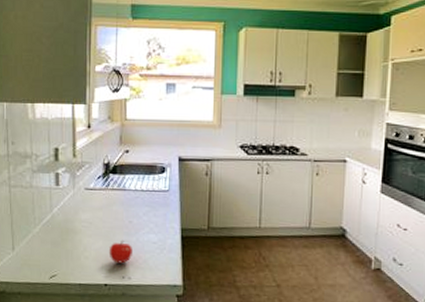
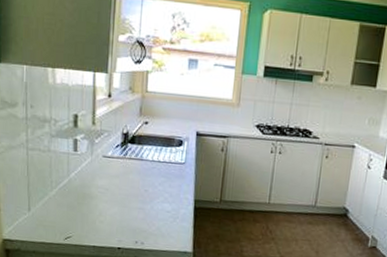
apple: present [108,241,132,264] -> none [123,208,147,230]

